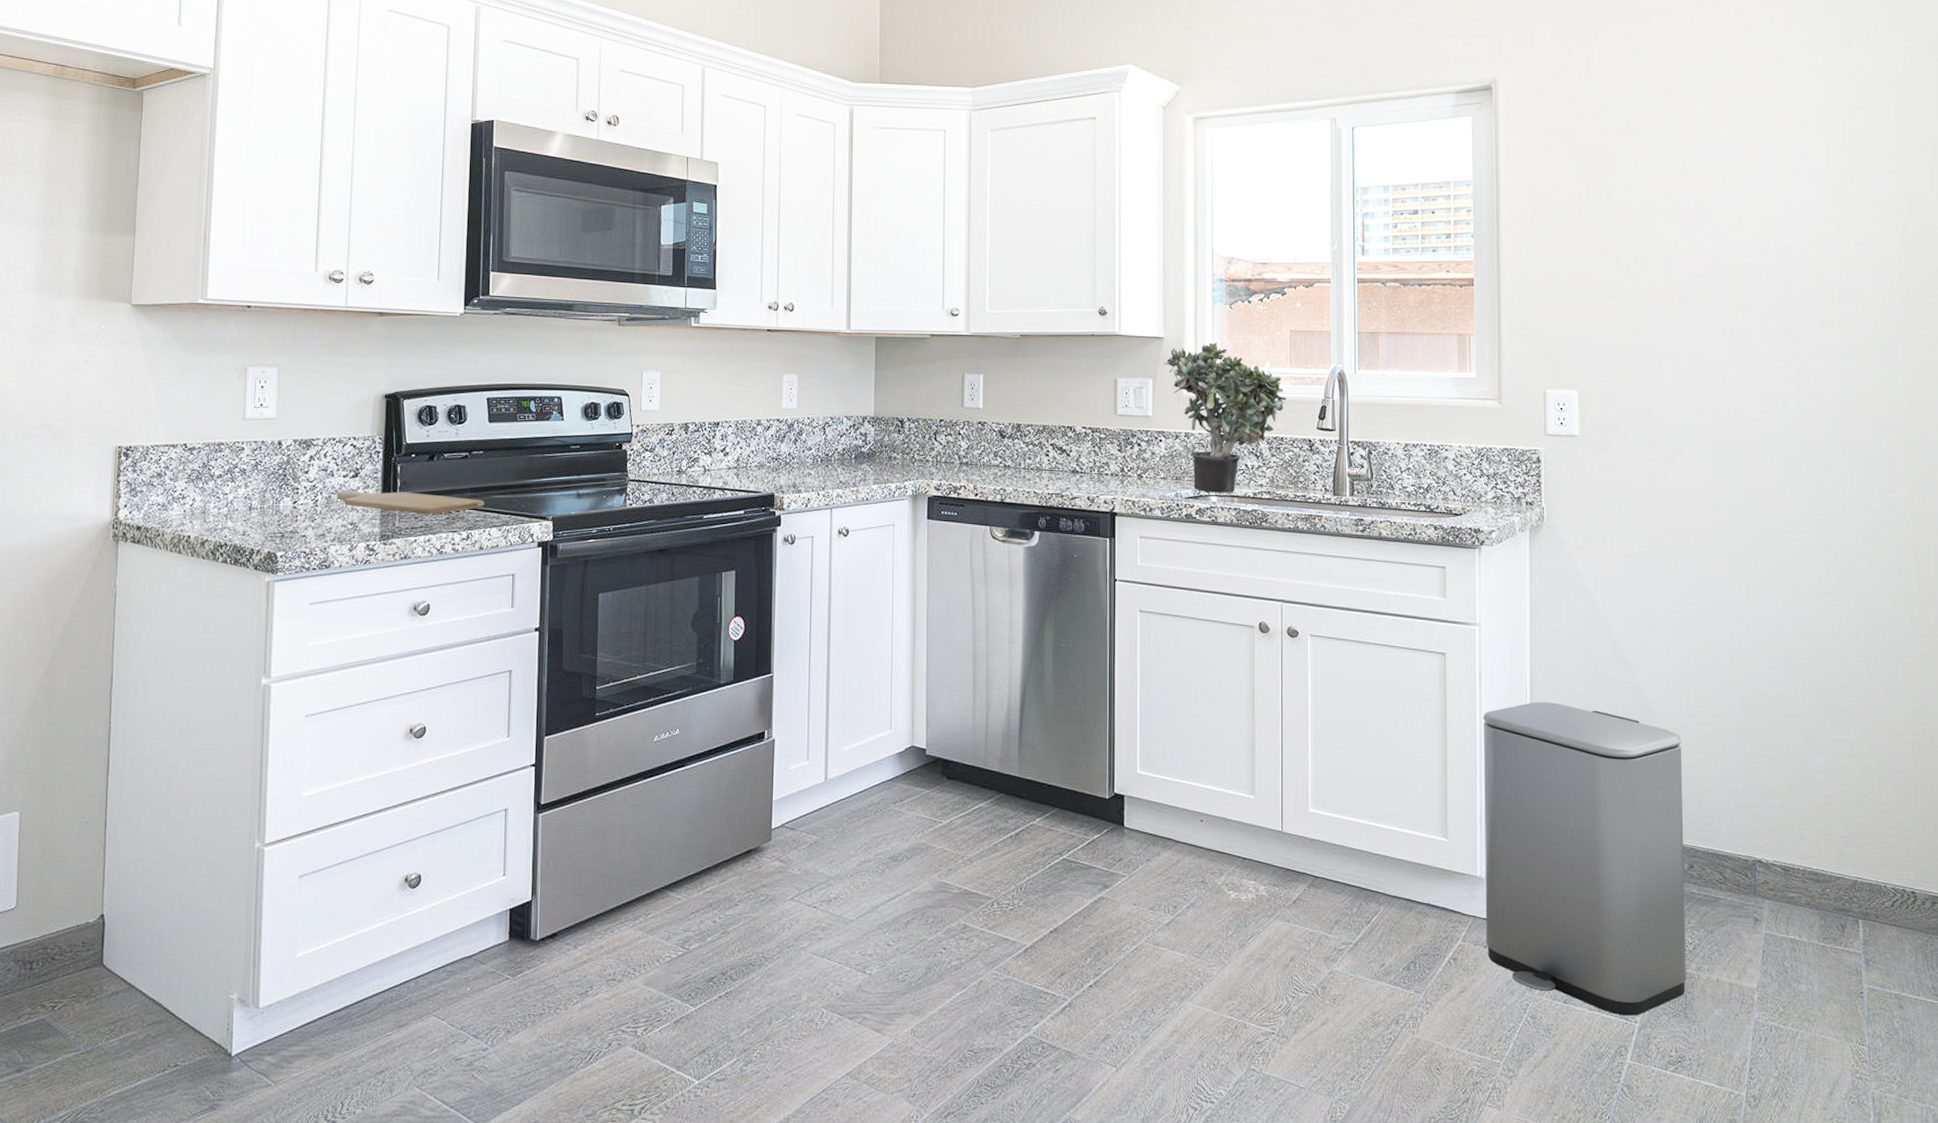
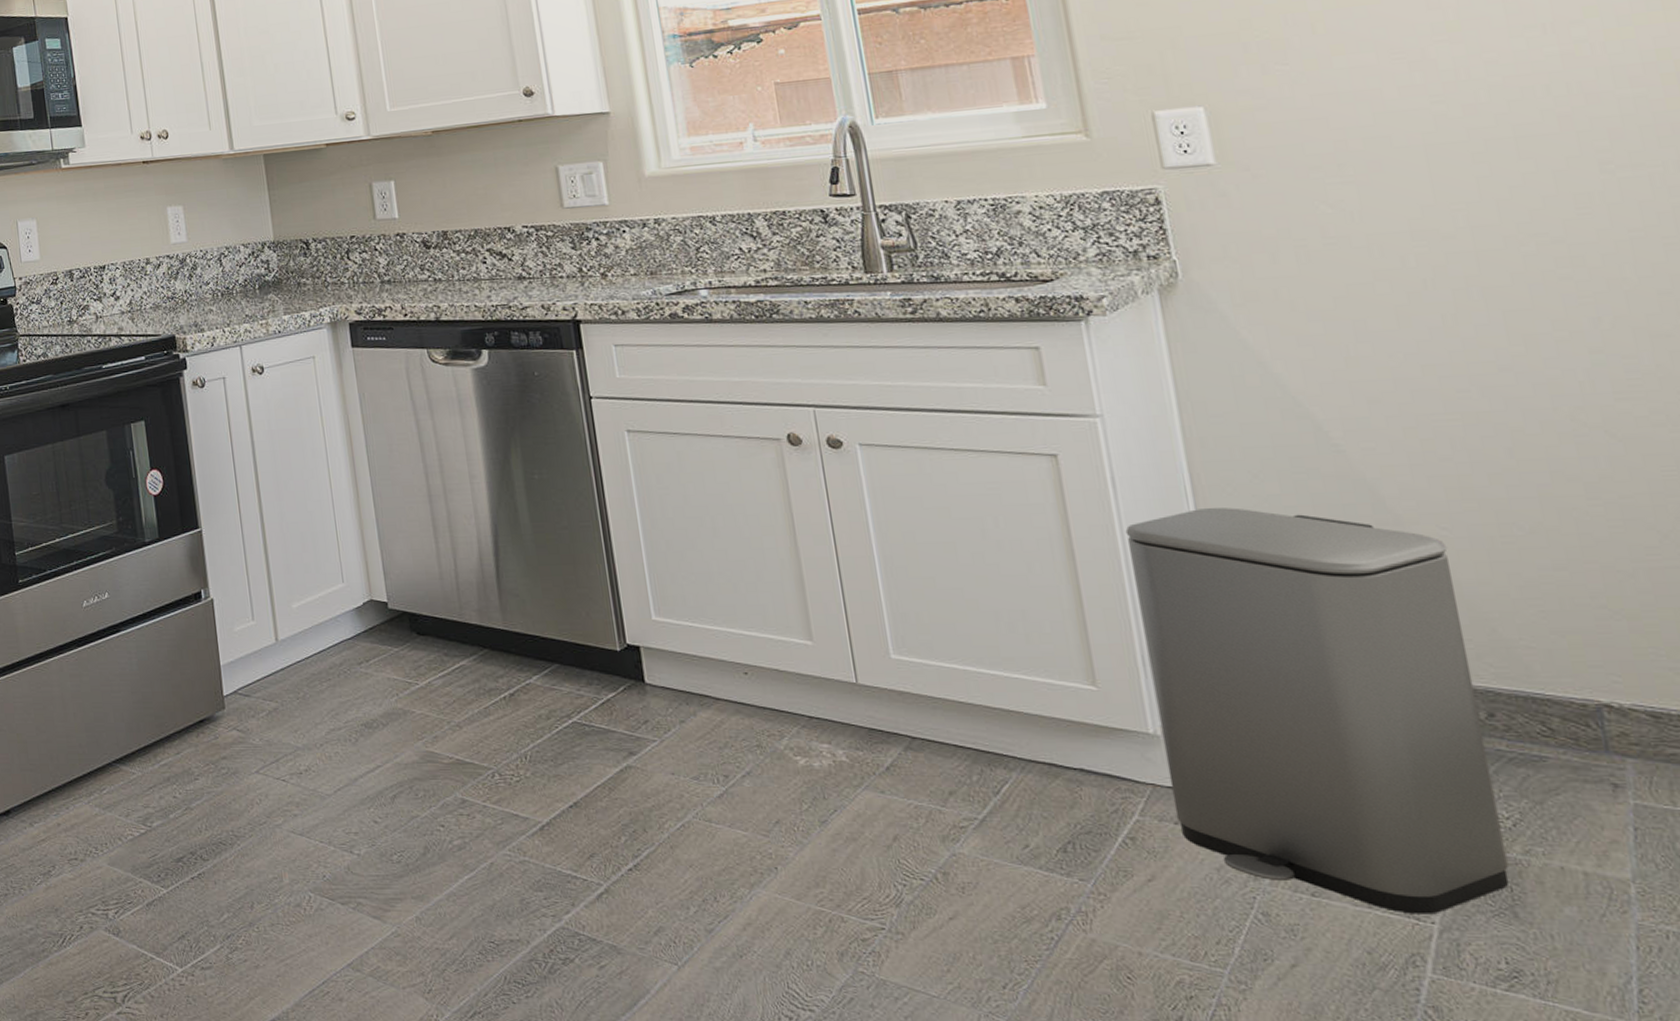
potted plant: present [1163,342,1287,493] -> none [613,109,784,286]

